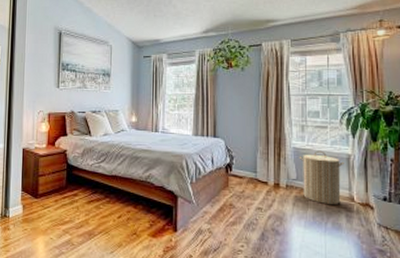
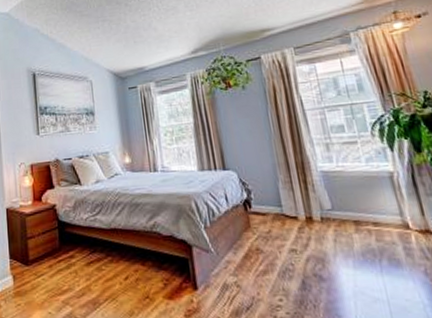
laundry hamper: present [299,150,344,205] -> none [330,171,393,237]

